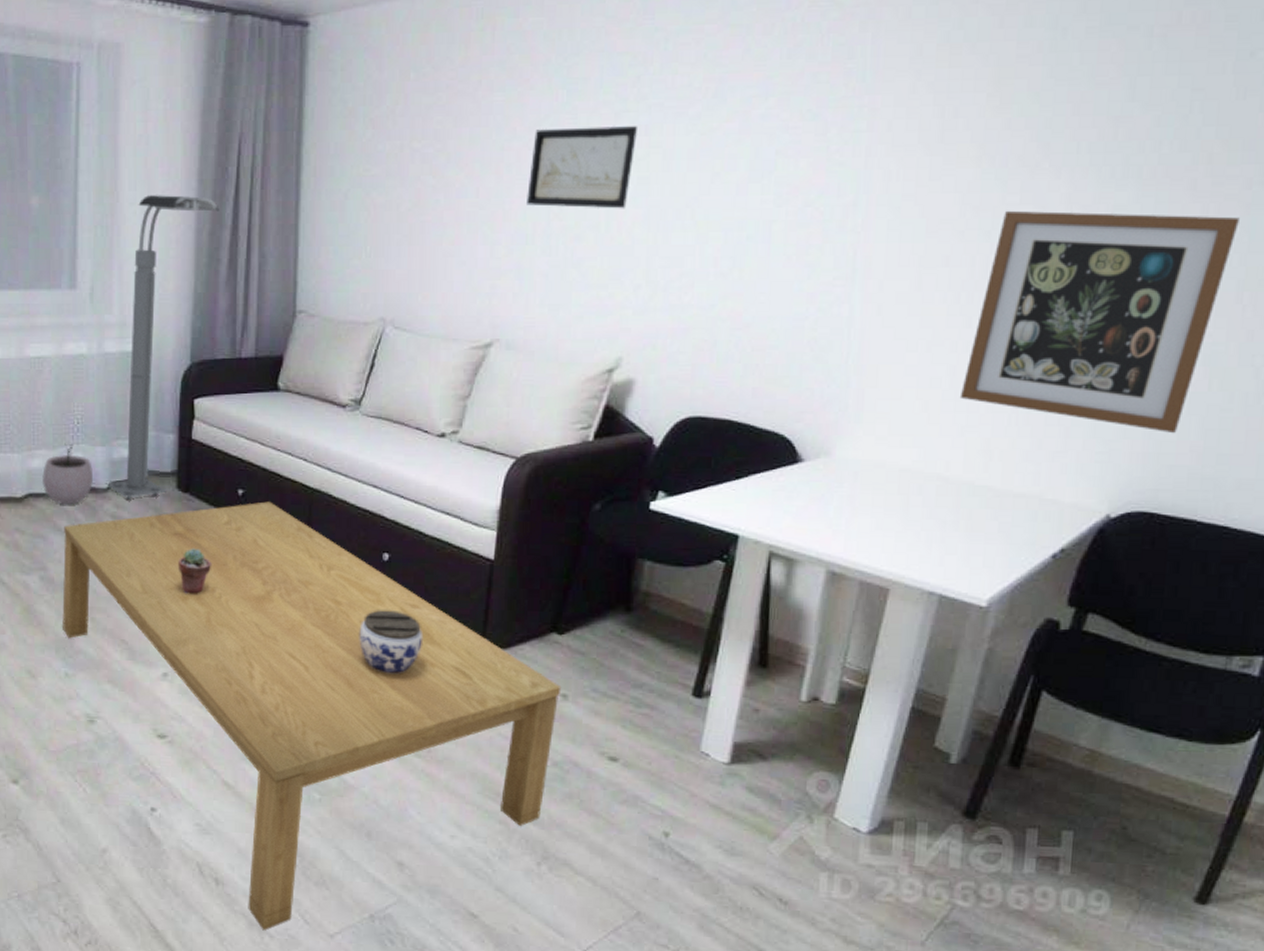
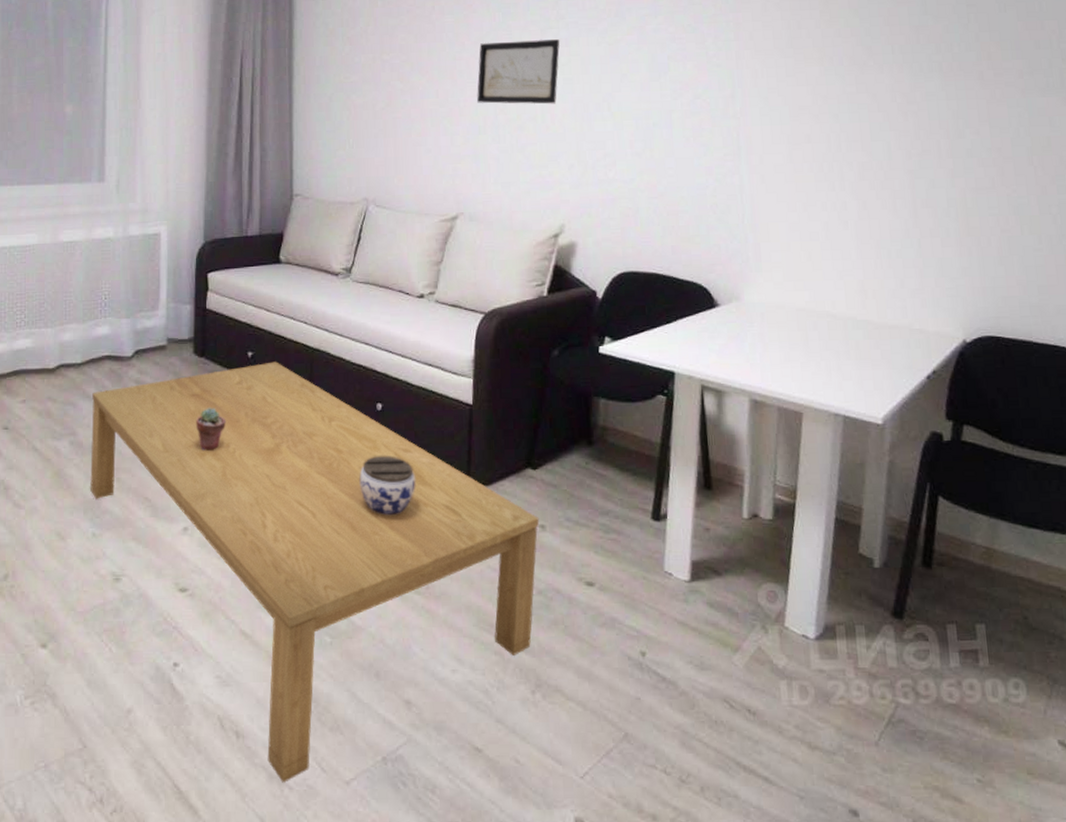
plant pot: present [42,443,94,505] -> none [73,317,120,373]
floor lamp: present [106,195,220,501] -> none [130,101,226,367]
wall art: present [959,210,1240,434] -> none [834,98,1019,271]

